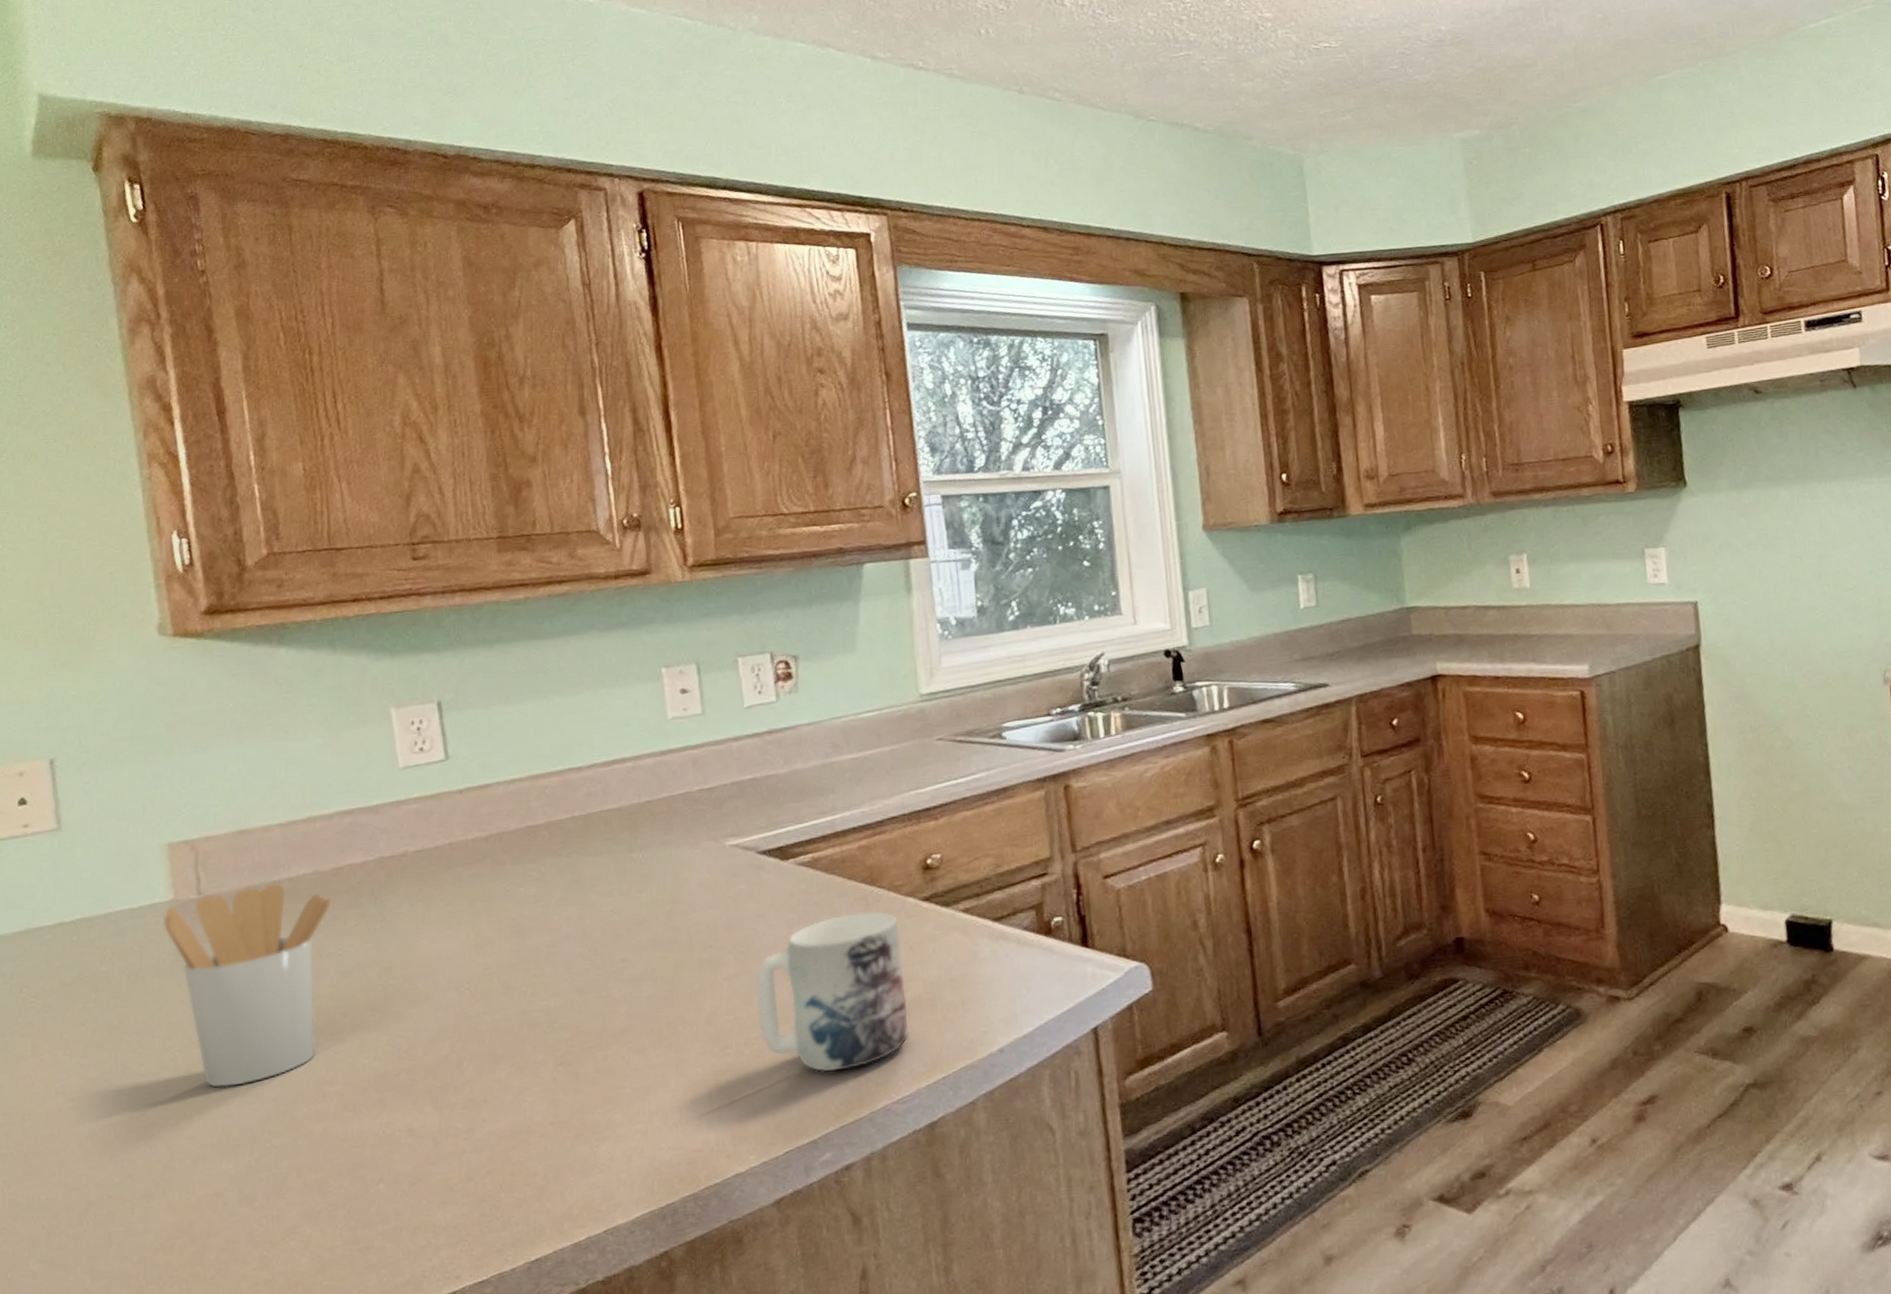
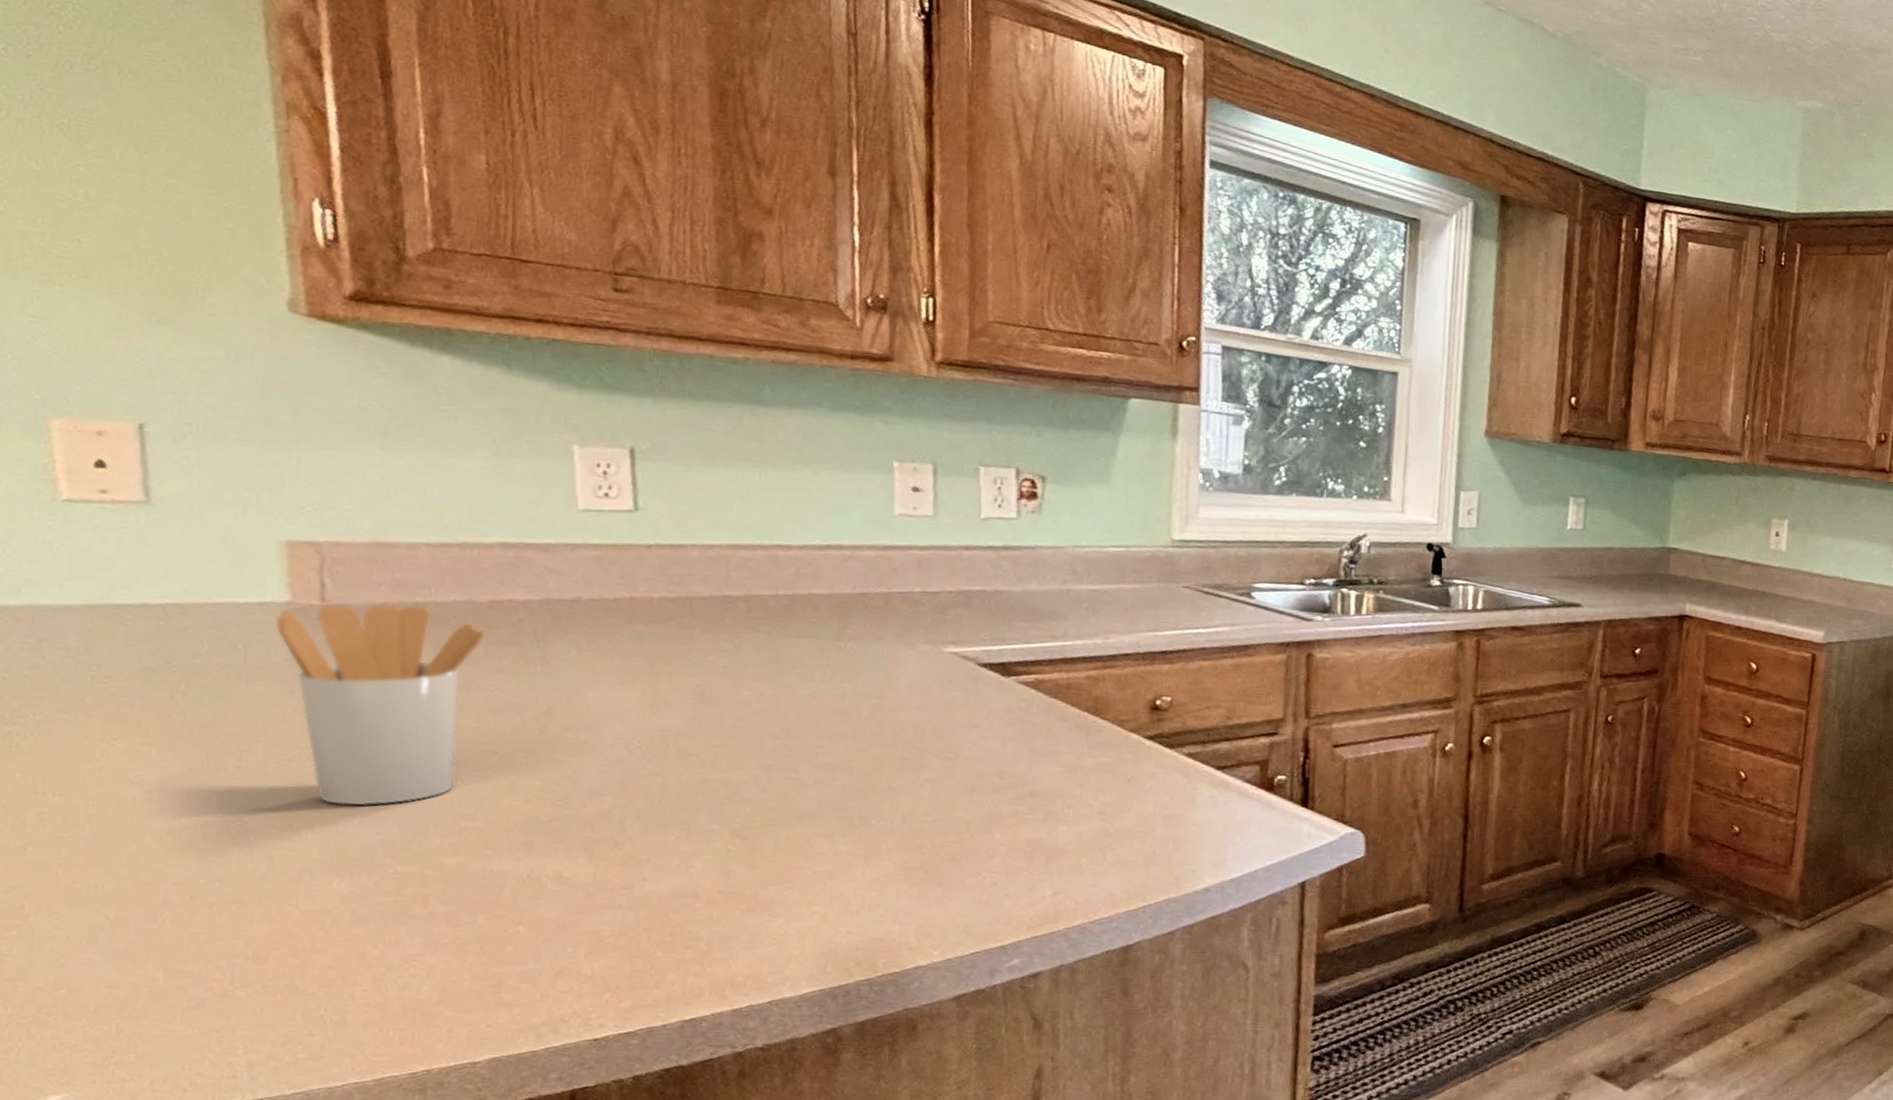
mug: present [756,911,910,1072] -> none [958,738,1119,886]

